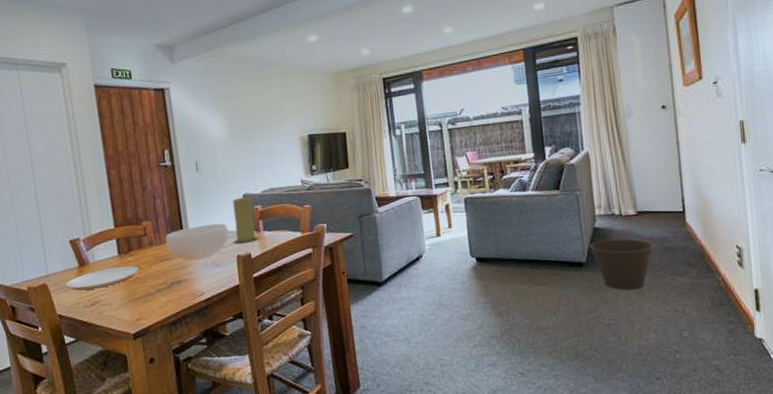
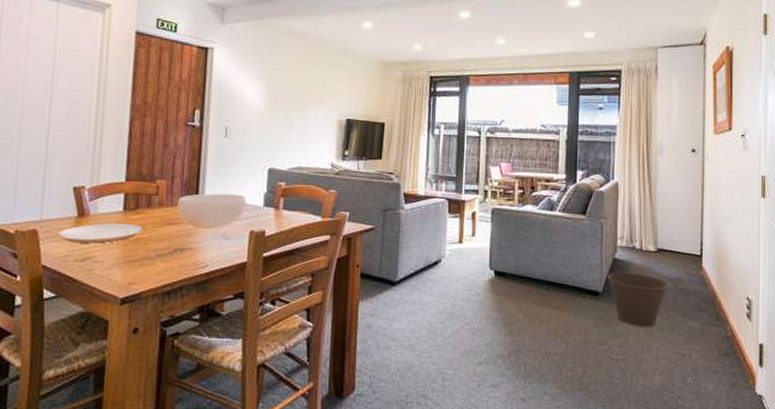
candle: present [232,196,259,245] -> none [249,171,277,220]

